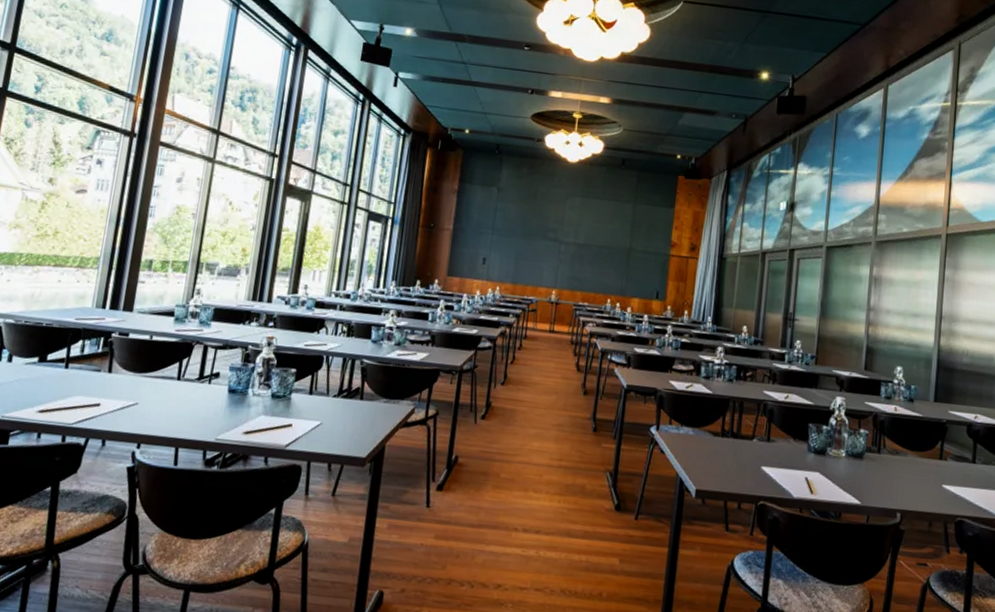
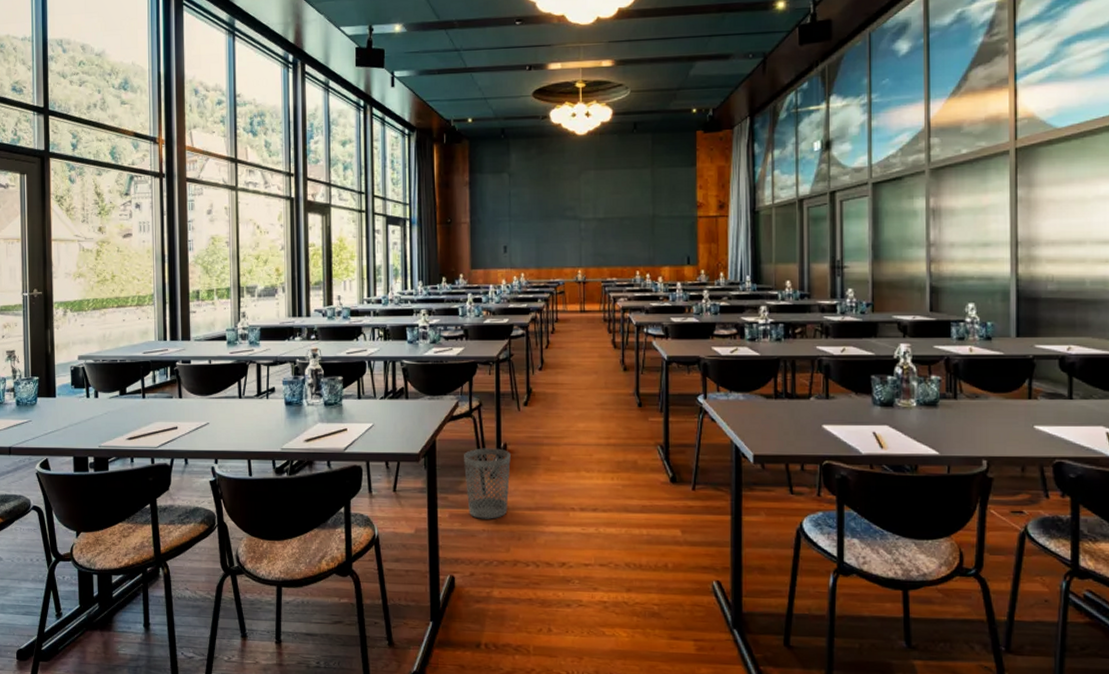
wastebasket: none [408,458,461,534] -> present [464,448,511,519]

